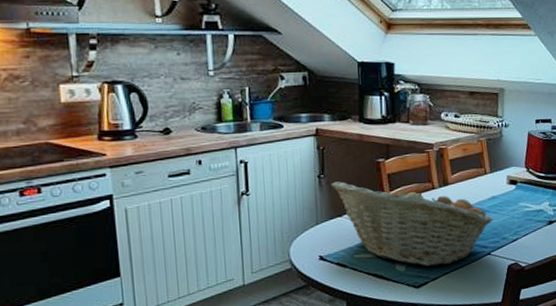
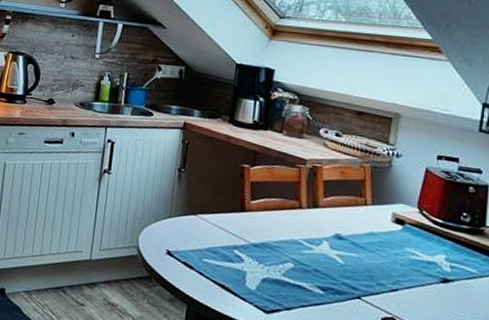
fruit basket: present [330,181,493,266] -> none [190,178,369,298]

